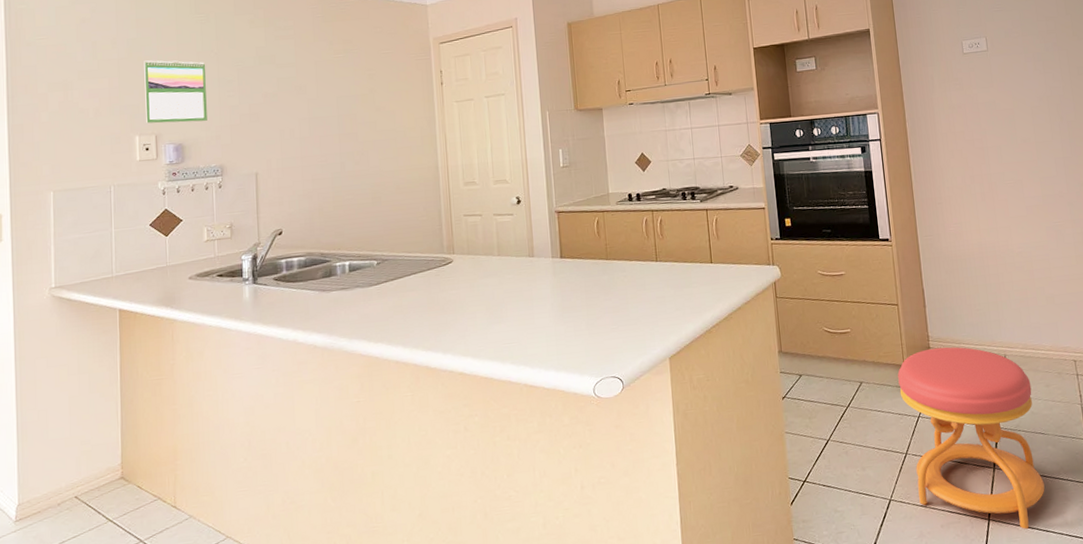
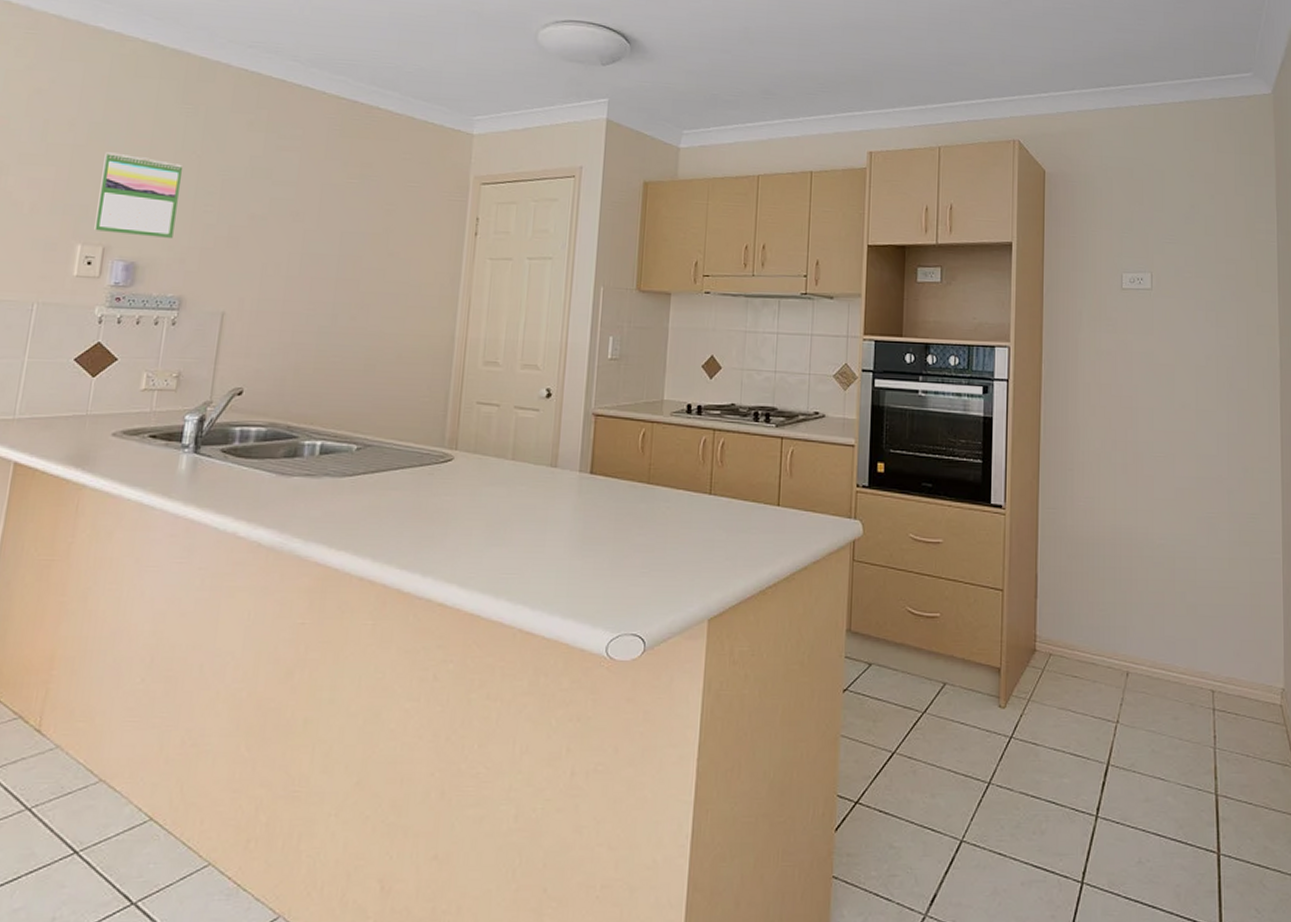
stool: present [897,347,1045,529] -> none [991,651,1157,901]

